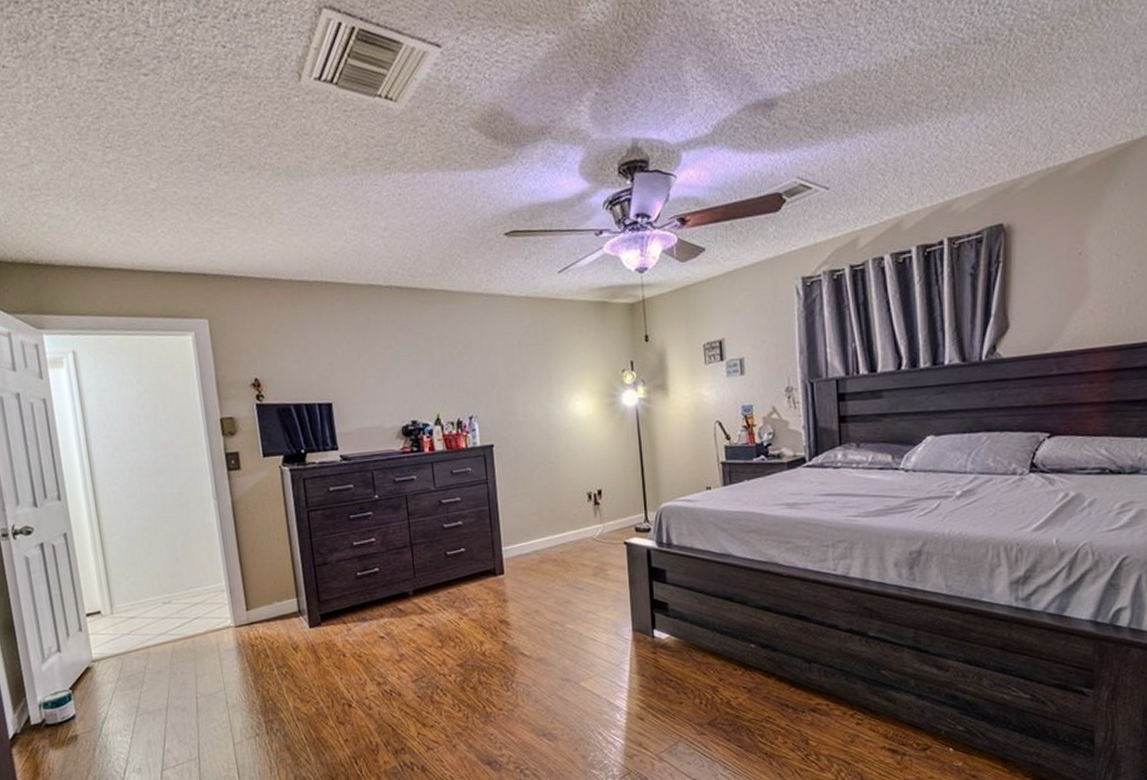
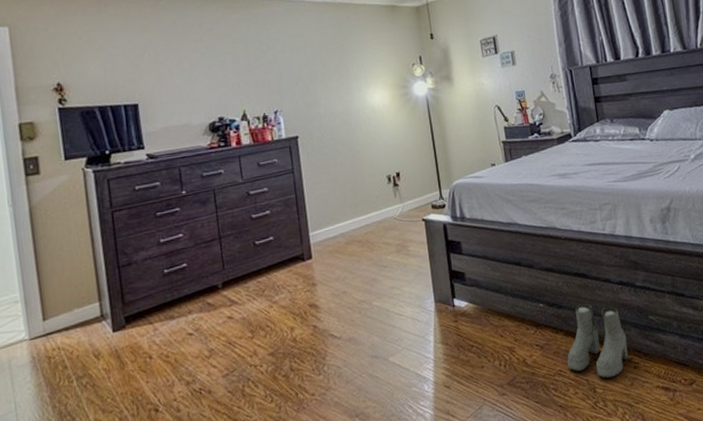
boots: none [778,649,851,732] -> present [567,303,629,379]

